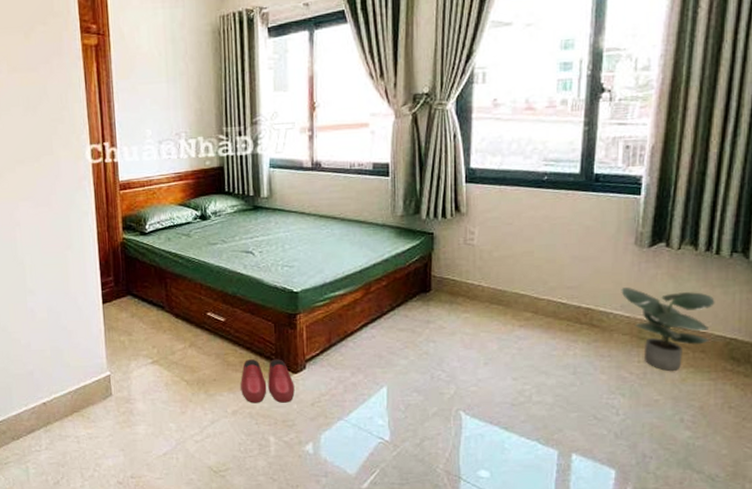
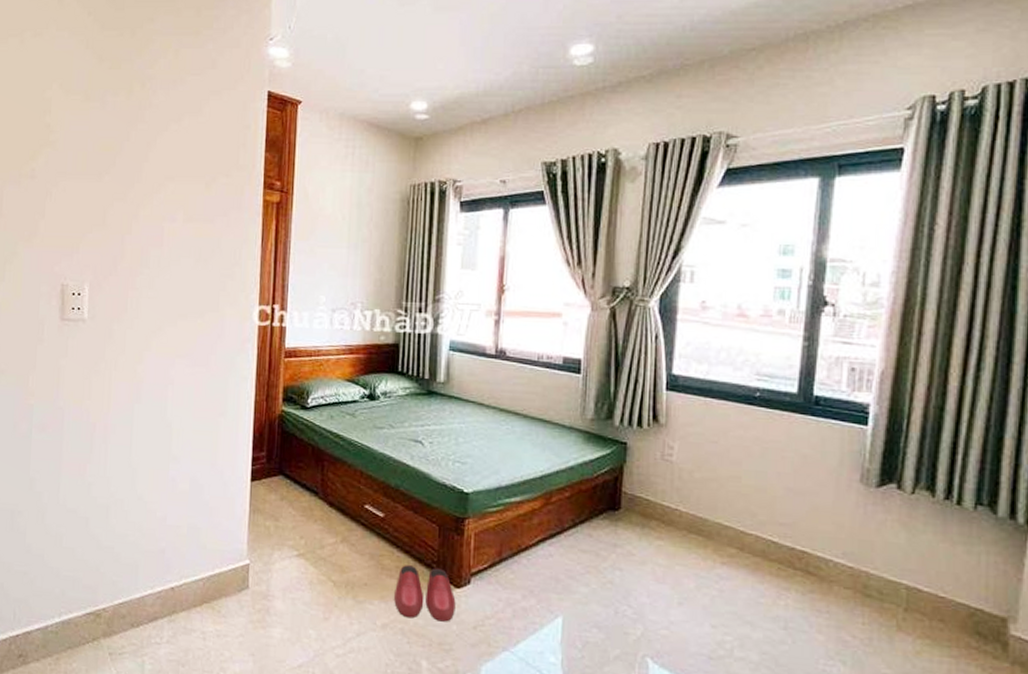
potted plant: present [621,288,715,371] -> none [843,532,956,640]

